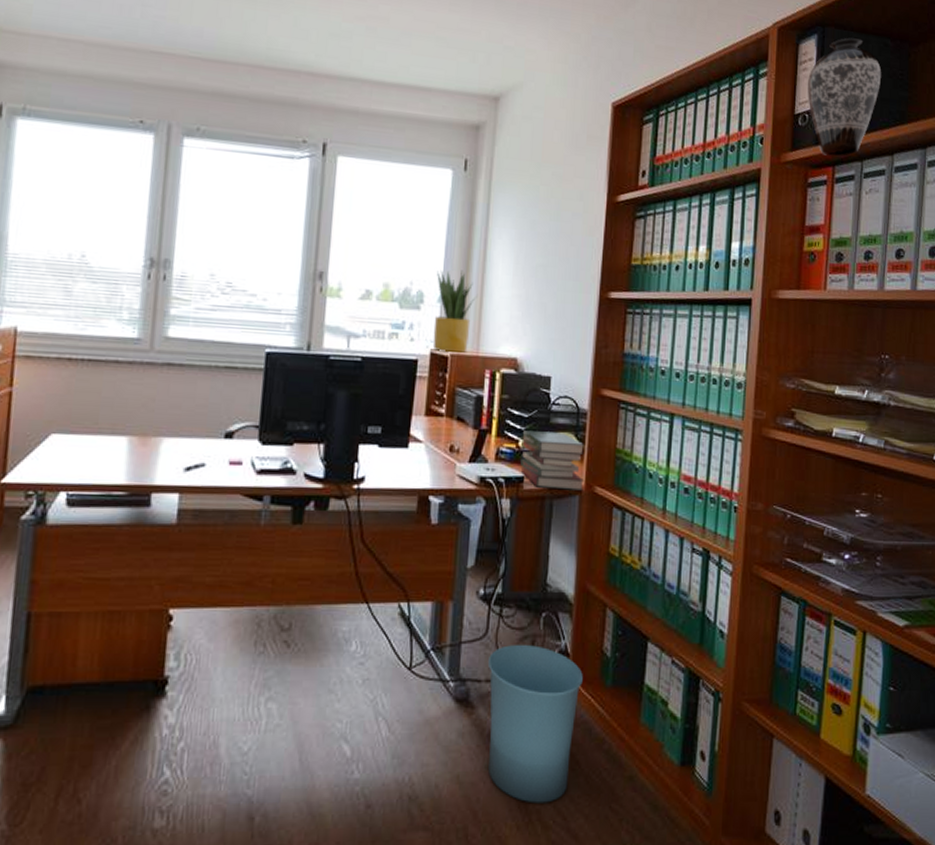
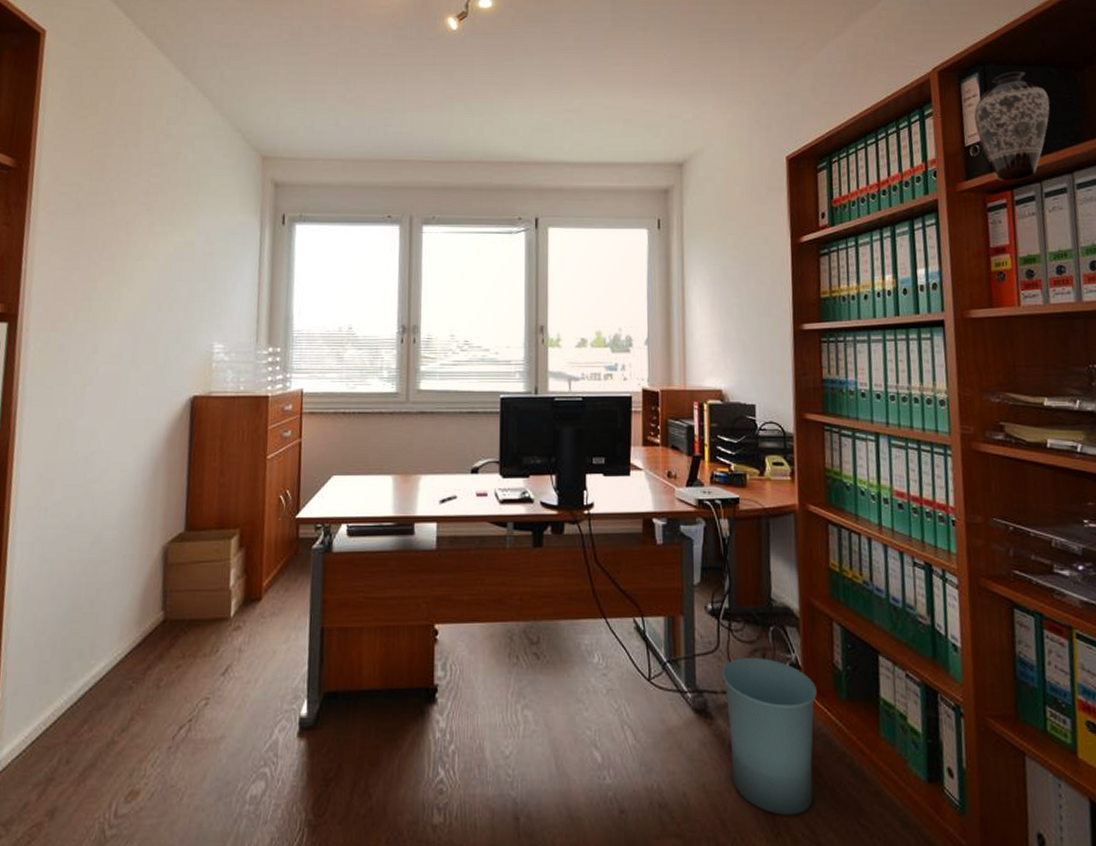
planter: present [433,270,477,353] -> none [642,315,679,388]
books: present [520,430,584,491] -> none [733,455,797,509]

